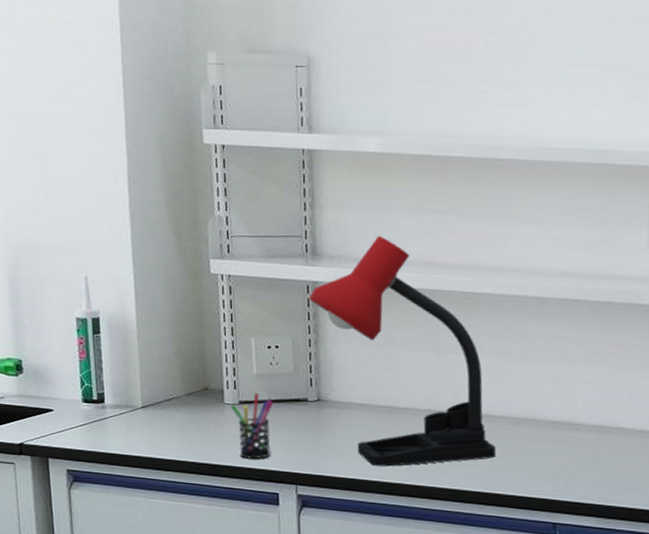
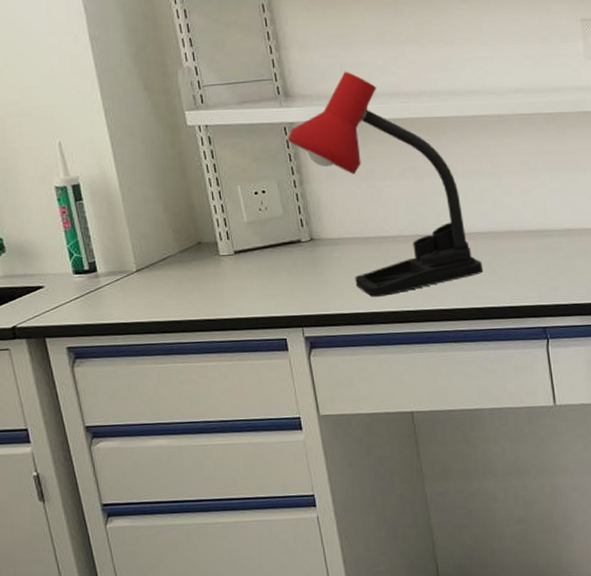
pen holder: present [231,393,273,459] -> none [227,241,273,308]

